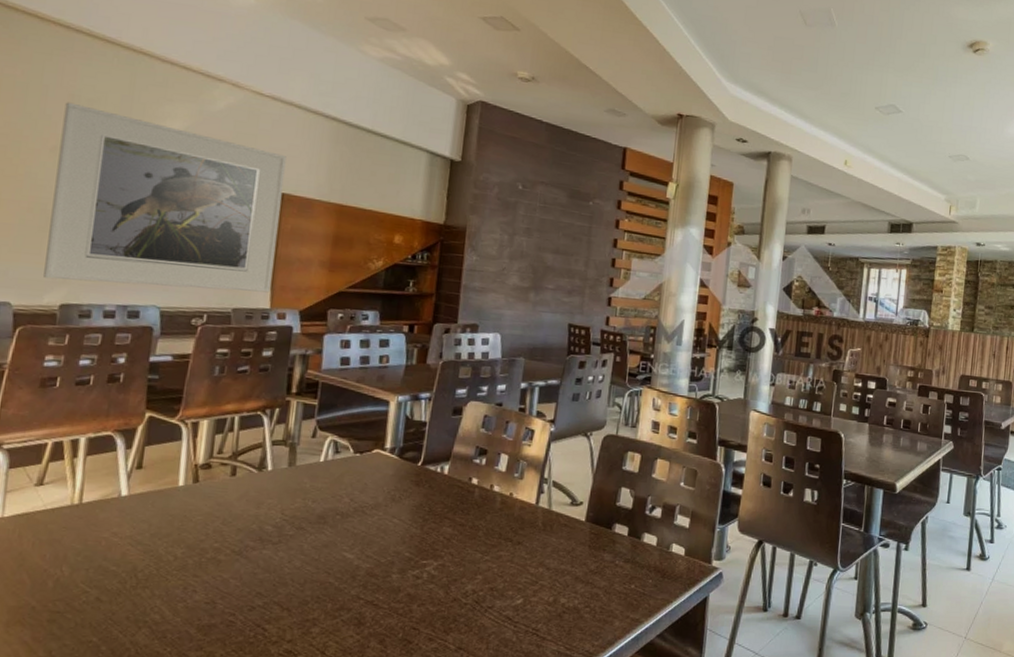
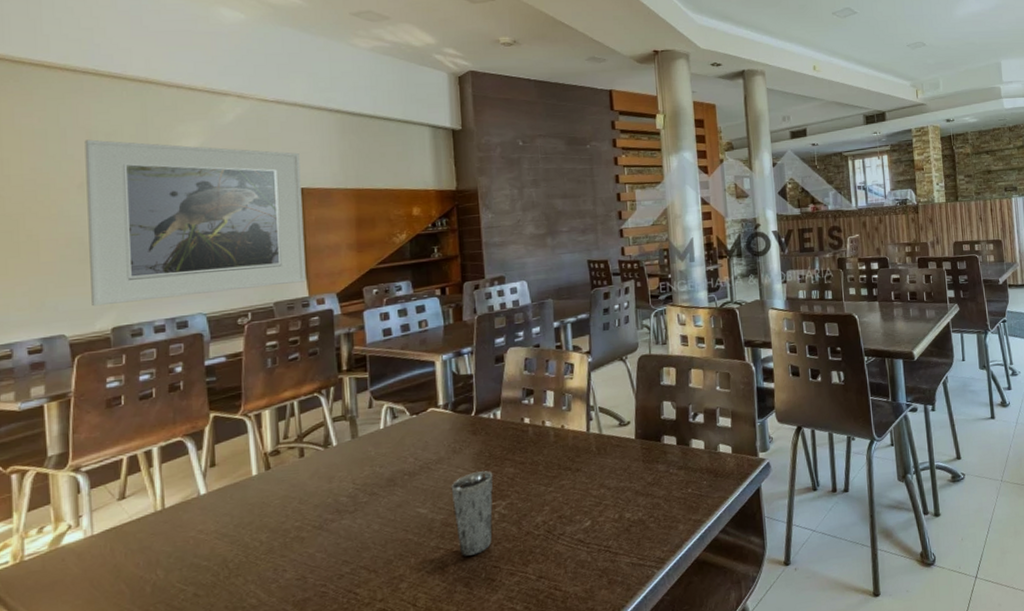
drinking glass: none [380,525,430,612] -> present [451,471,494,556]

